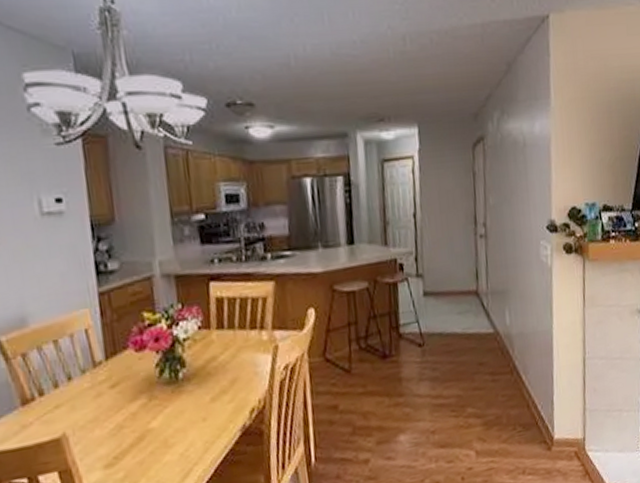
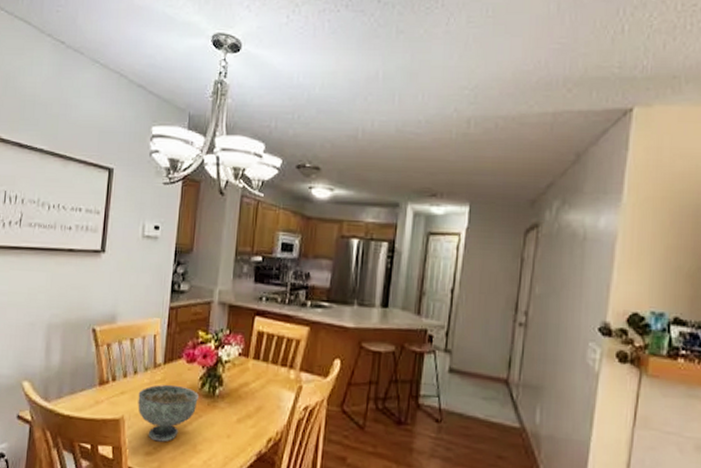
bowl: none [79,379,159,450] -> present [138,384,198,442]

